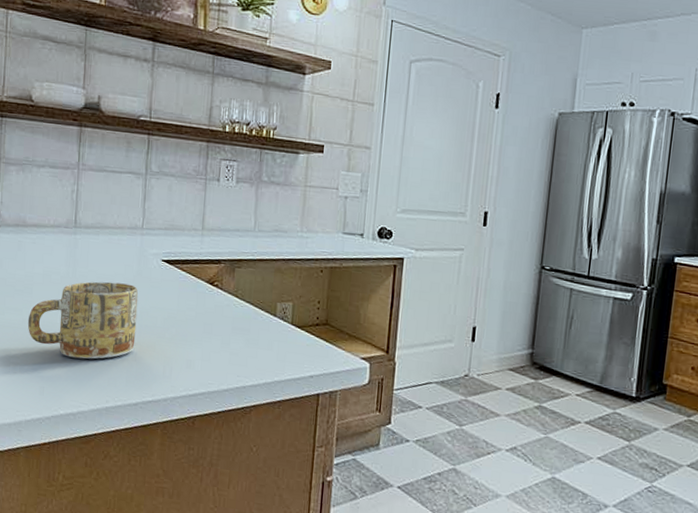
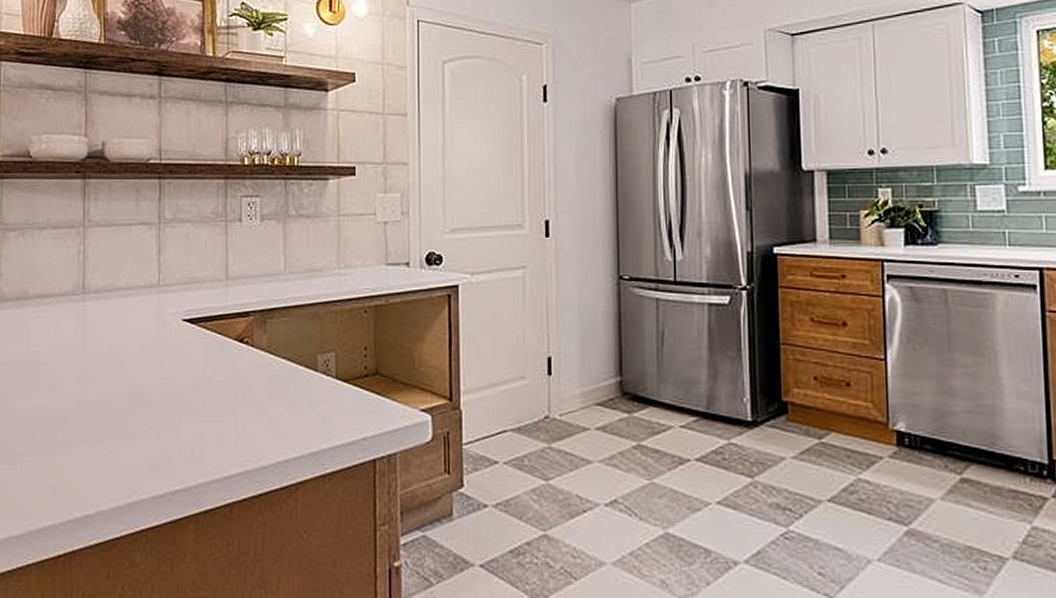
mug: present [27,281,139,359] -> none [34,352,159,448]

